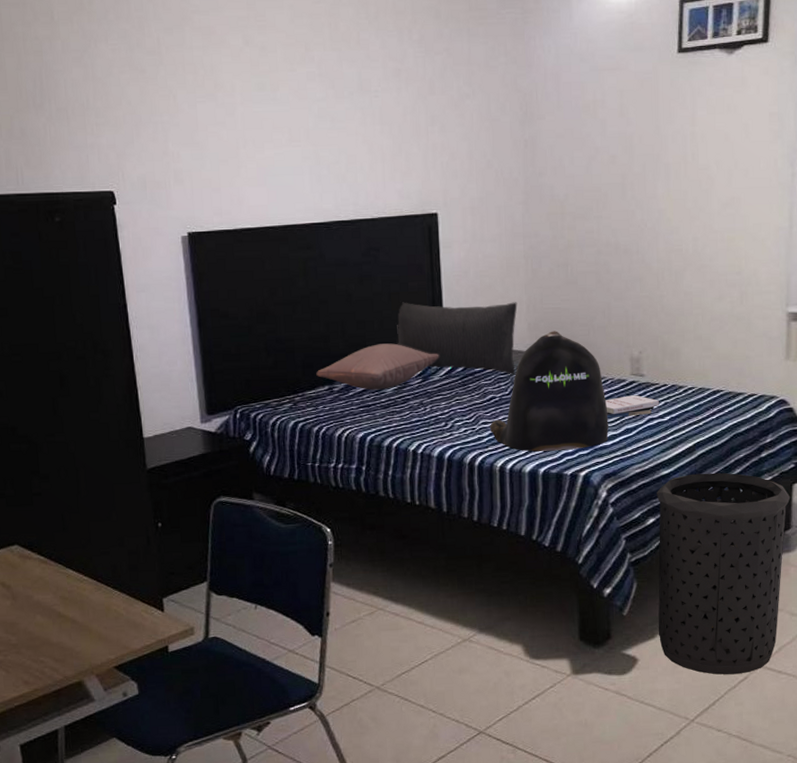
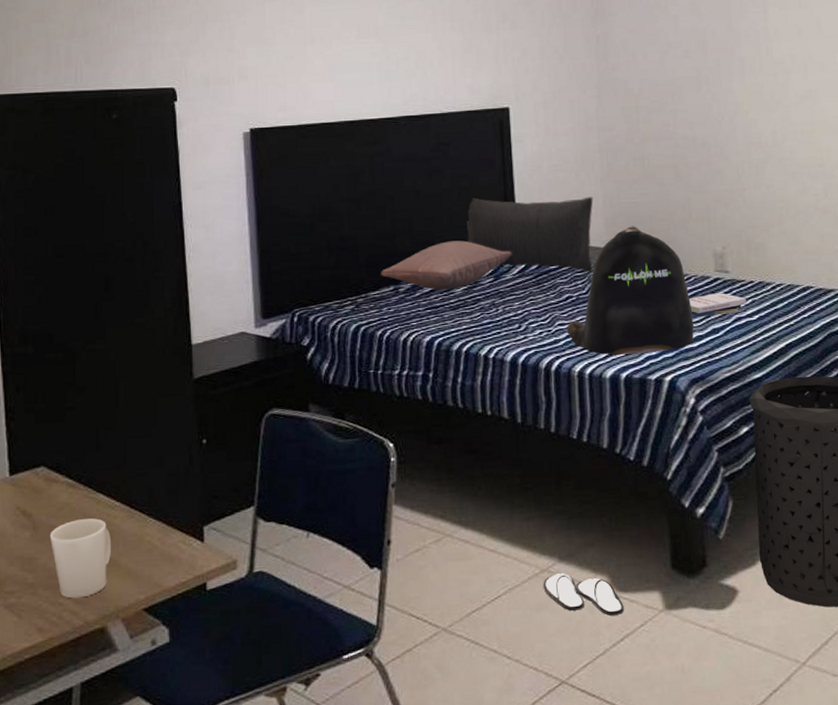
mug: none [27,590,83,657] -> present [49,518,112,599]
slippers: none [464,642,536,678] -> present [543,573,625,616]

